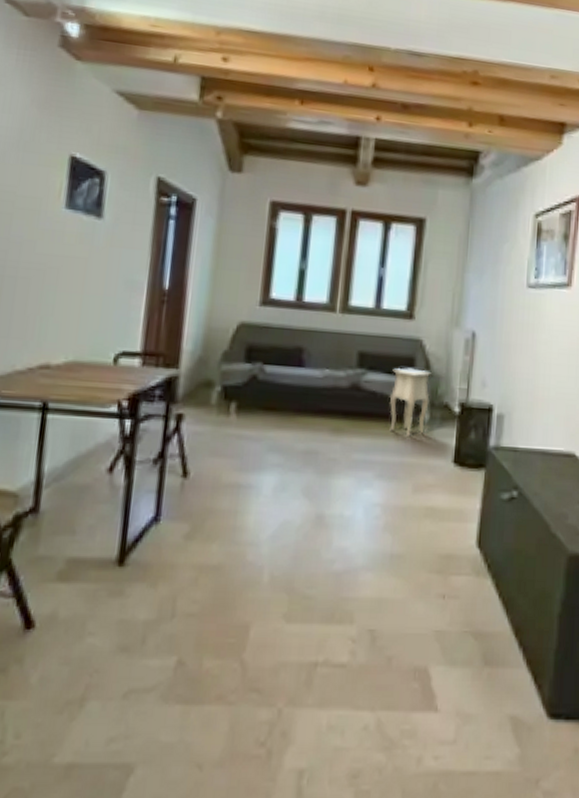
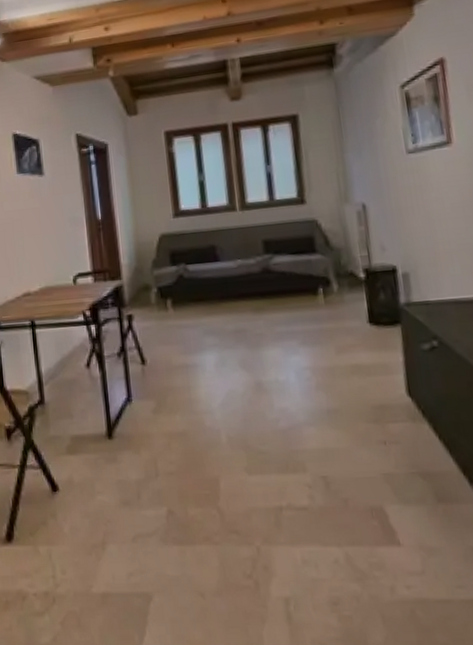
side table: present [389,367,431,436] -> none [296,246,339,306]

